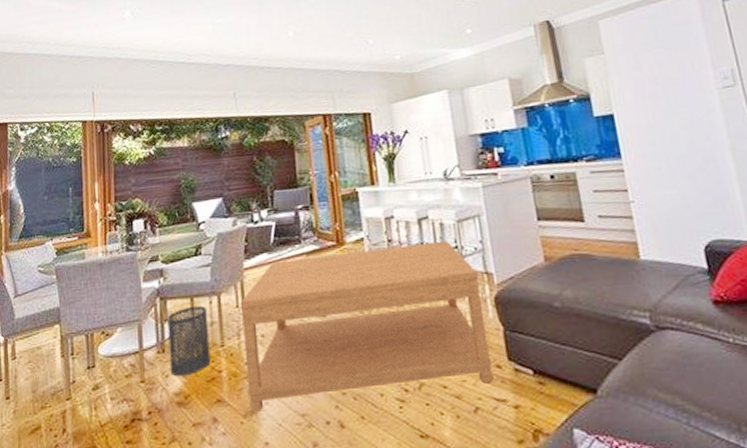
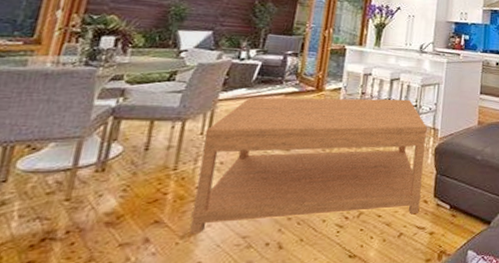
trash can: present [167,305,211,377] -> none [106,128,168,197]

